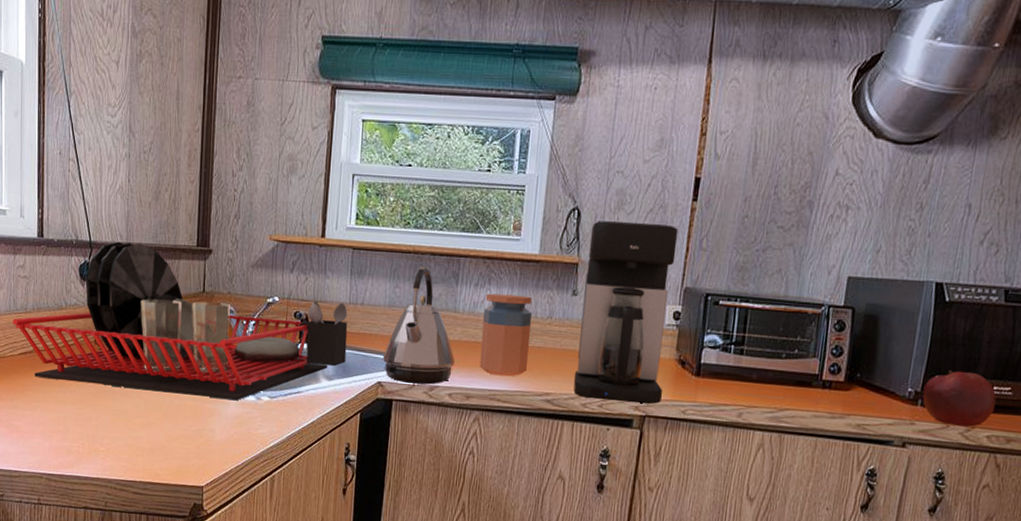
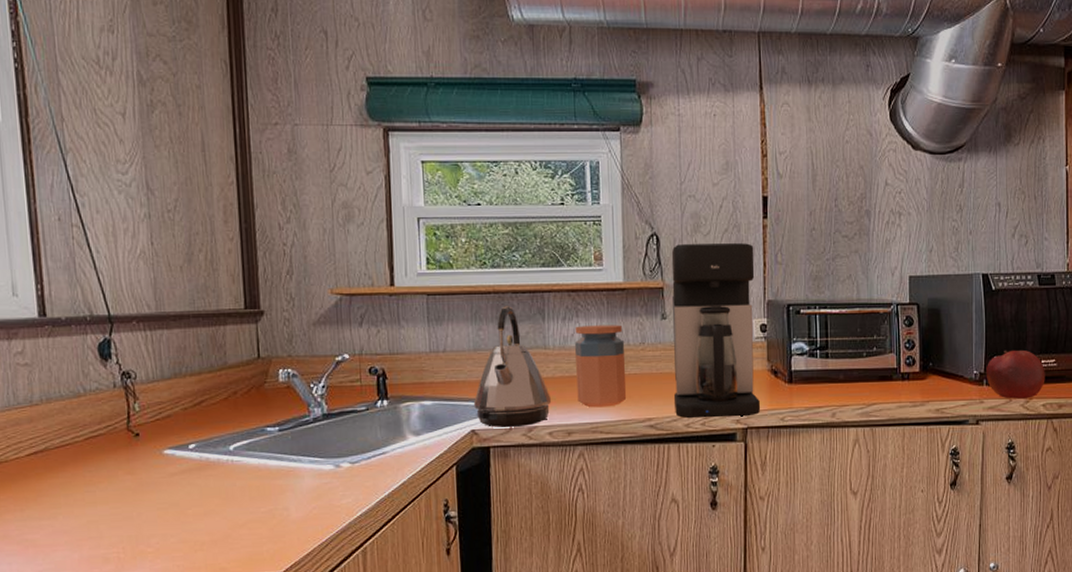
dish rack: present [12,241,348,400] -> none [14,311,433,479]

